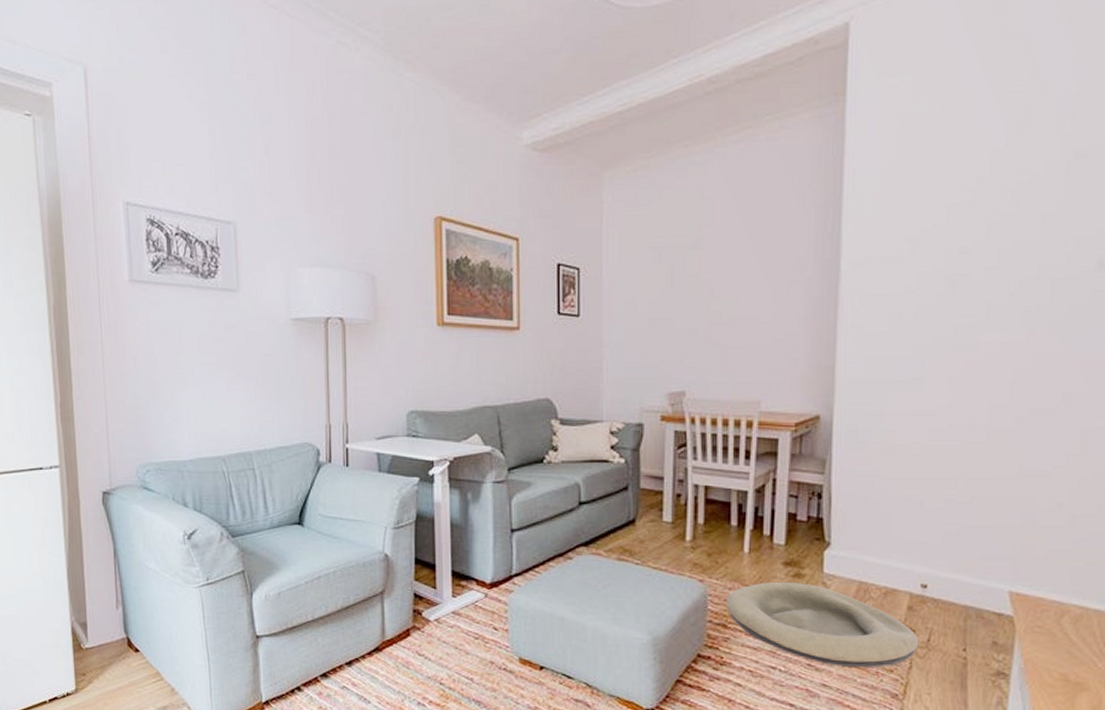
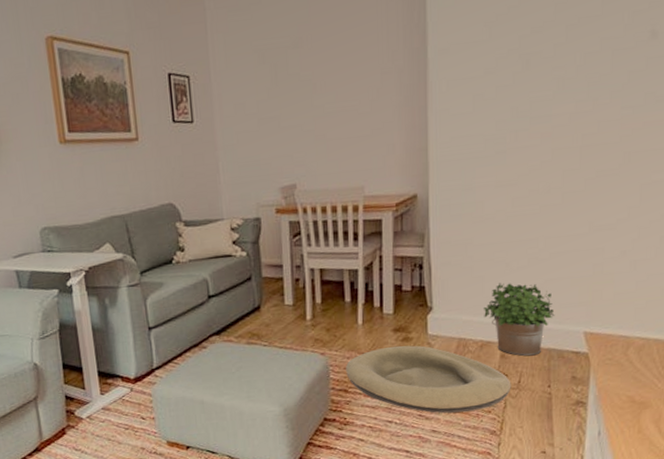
potted plant: none [889,524,975,612] -> present [483,283,555,357]

